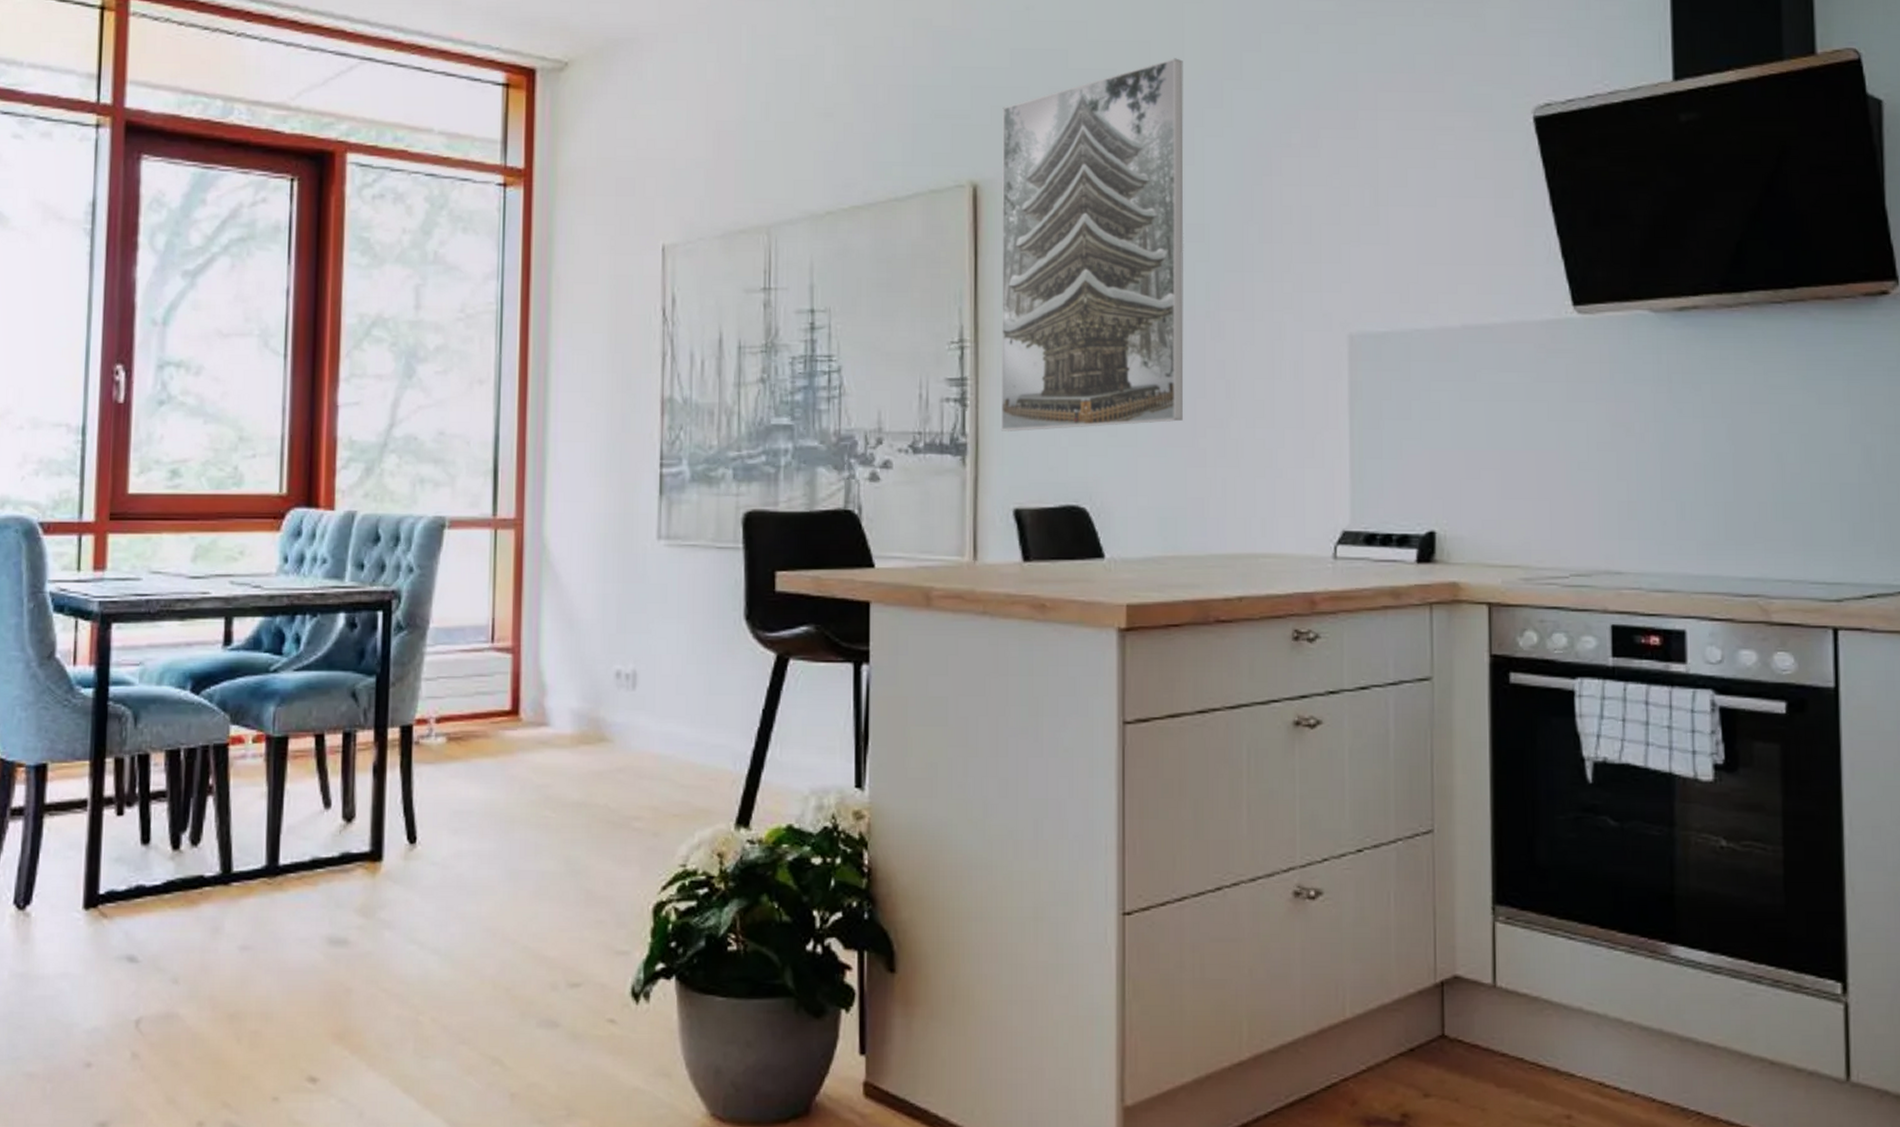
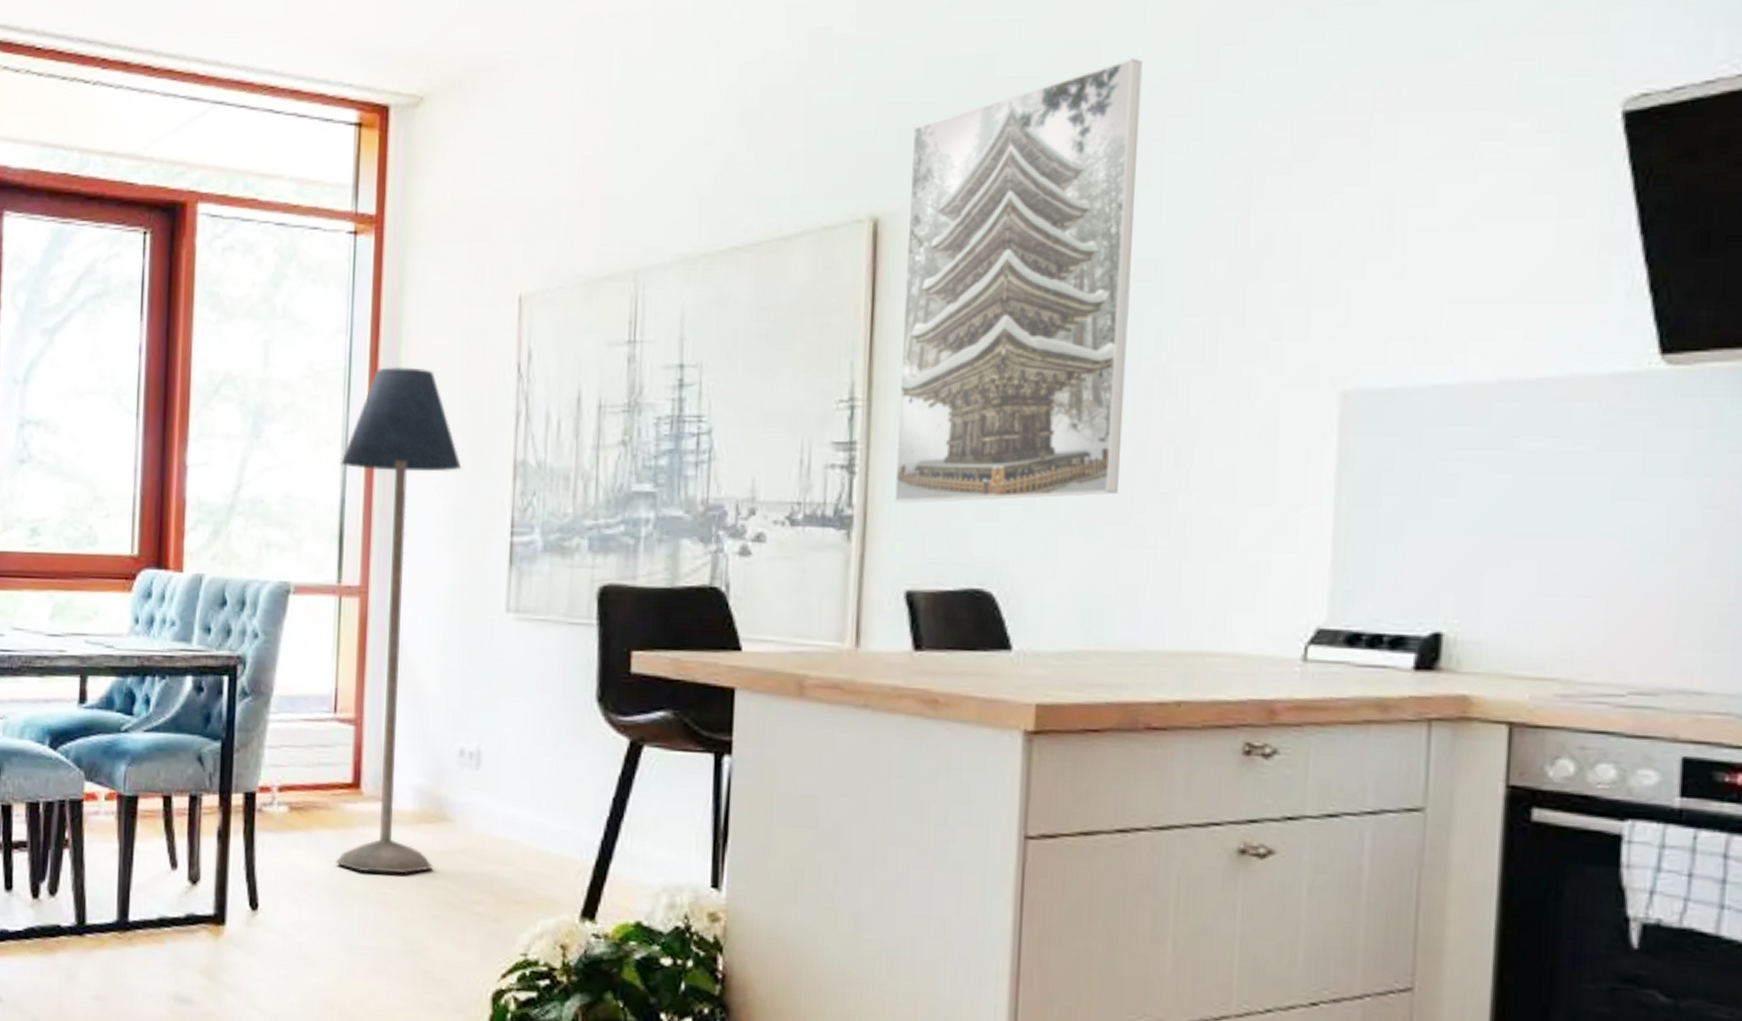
floor lamp: none [494,311,612,797] -> present [335,367,462,874]

